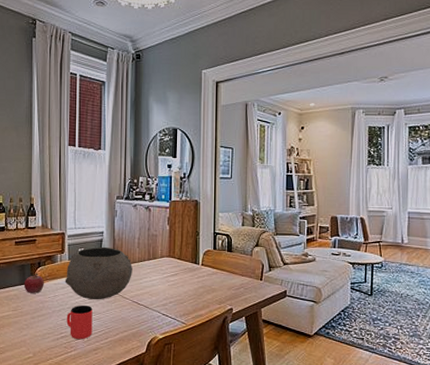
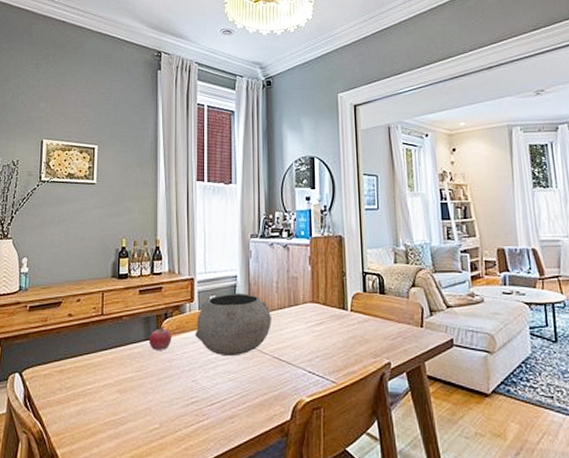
cup: present [66,306,93,340] -> none [197,364,228,406]

